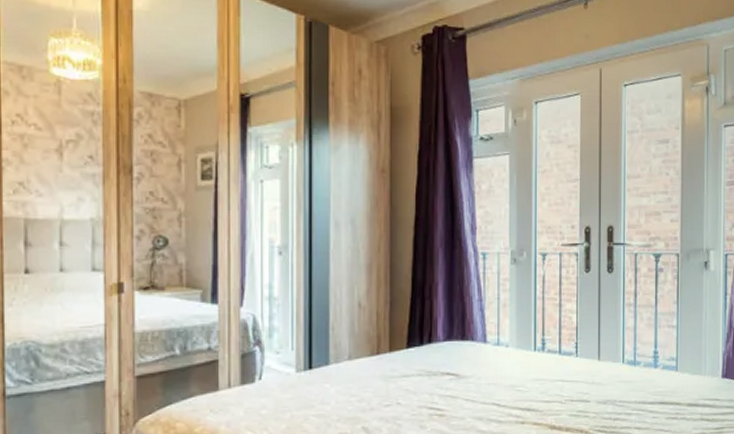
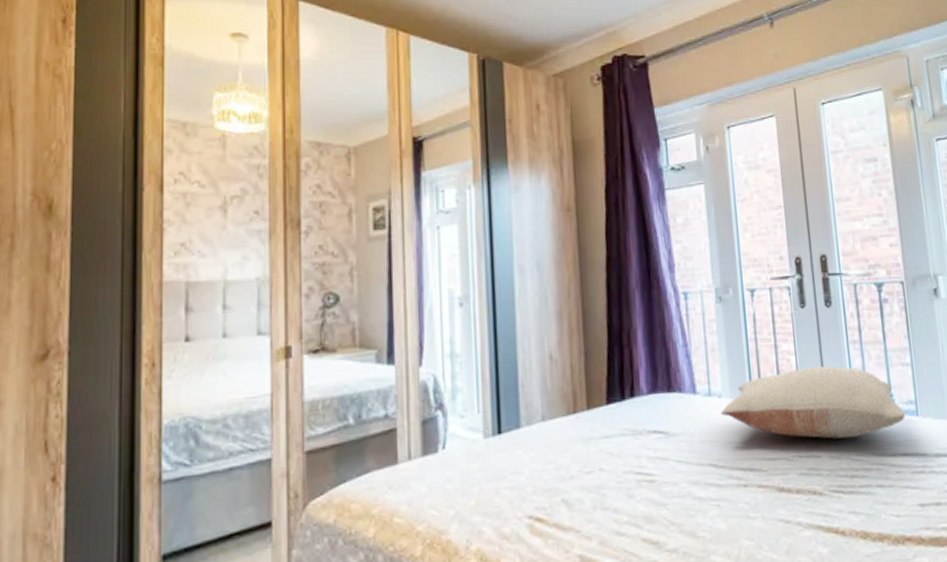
pillow: none [506,325,666,387] -> present [720,366,906,439]

